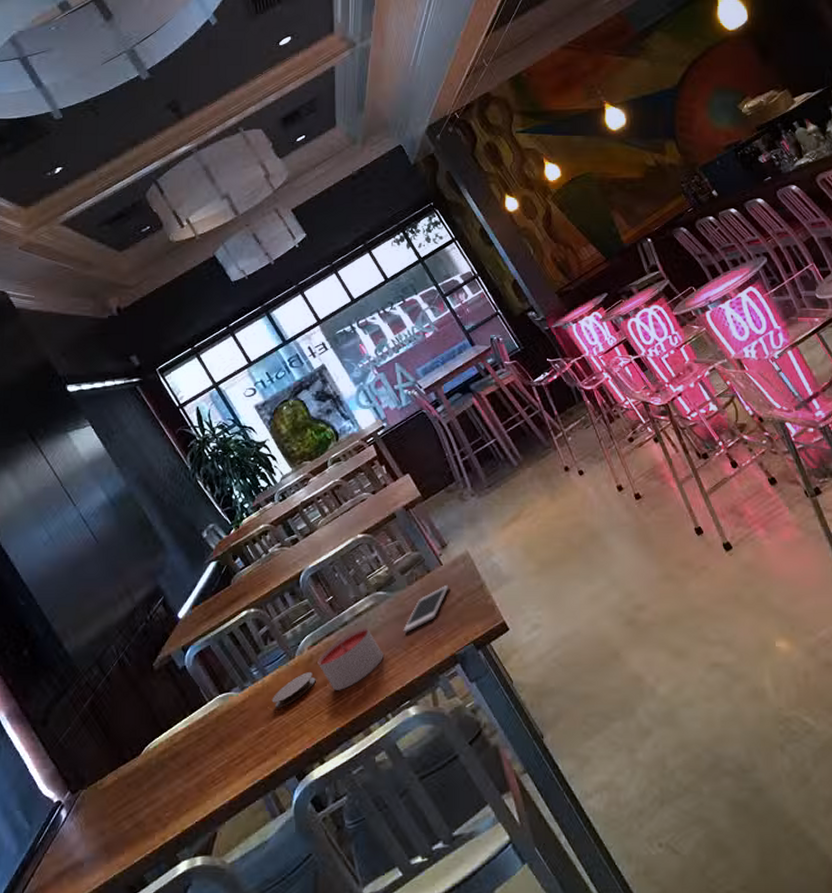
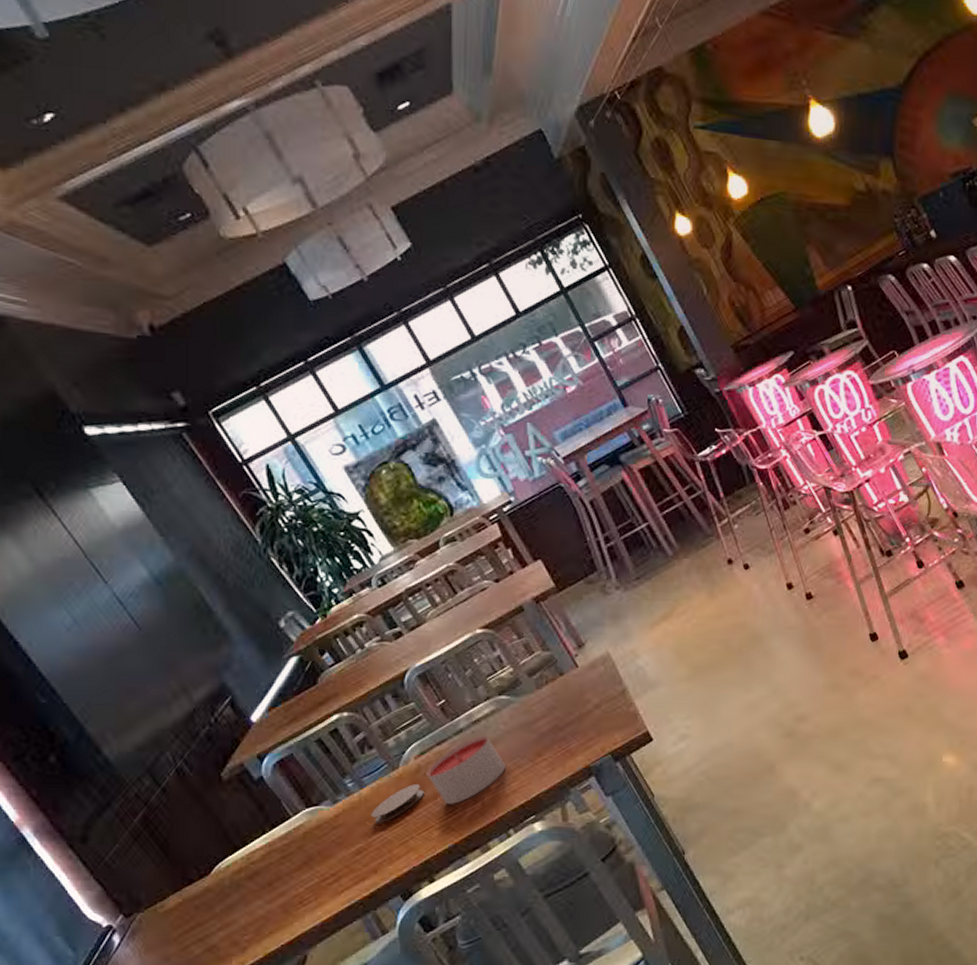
cell phone: present [403,584,449,633] -> none [529,689,585,742]

